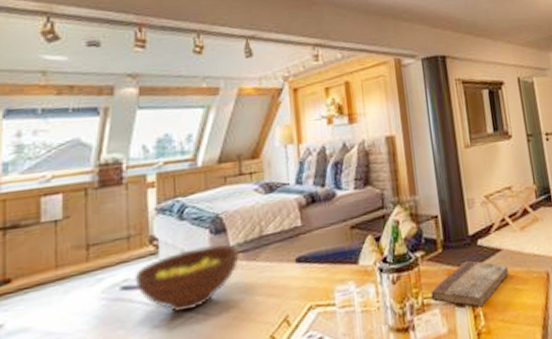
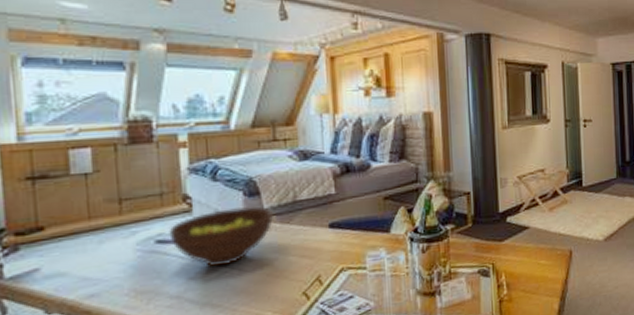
book: present [430,260,509,308] -> none [458,235,534,278]

